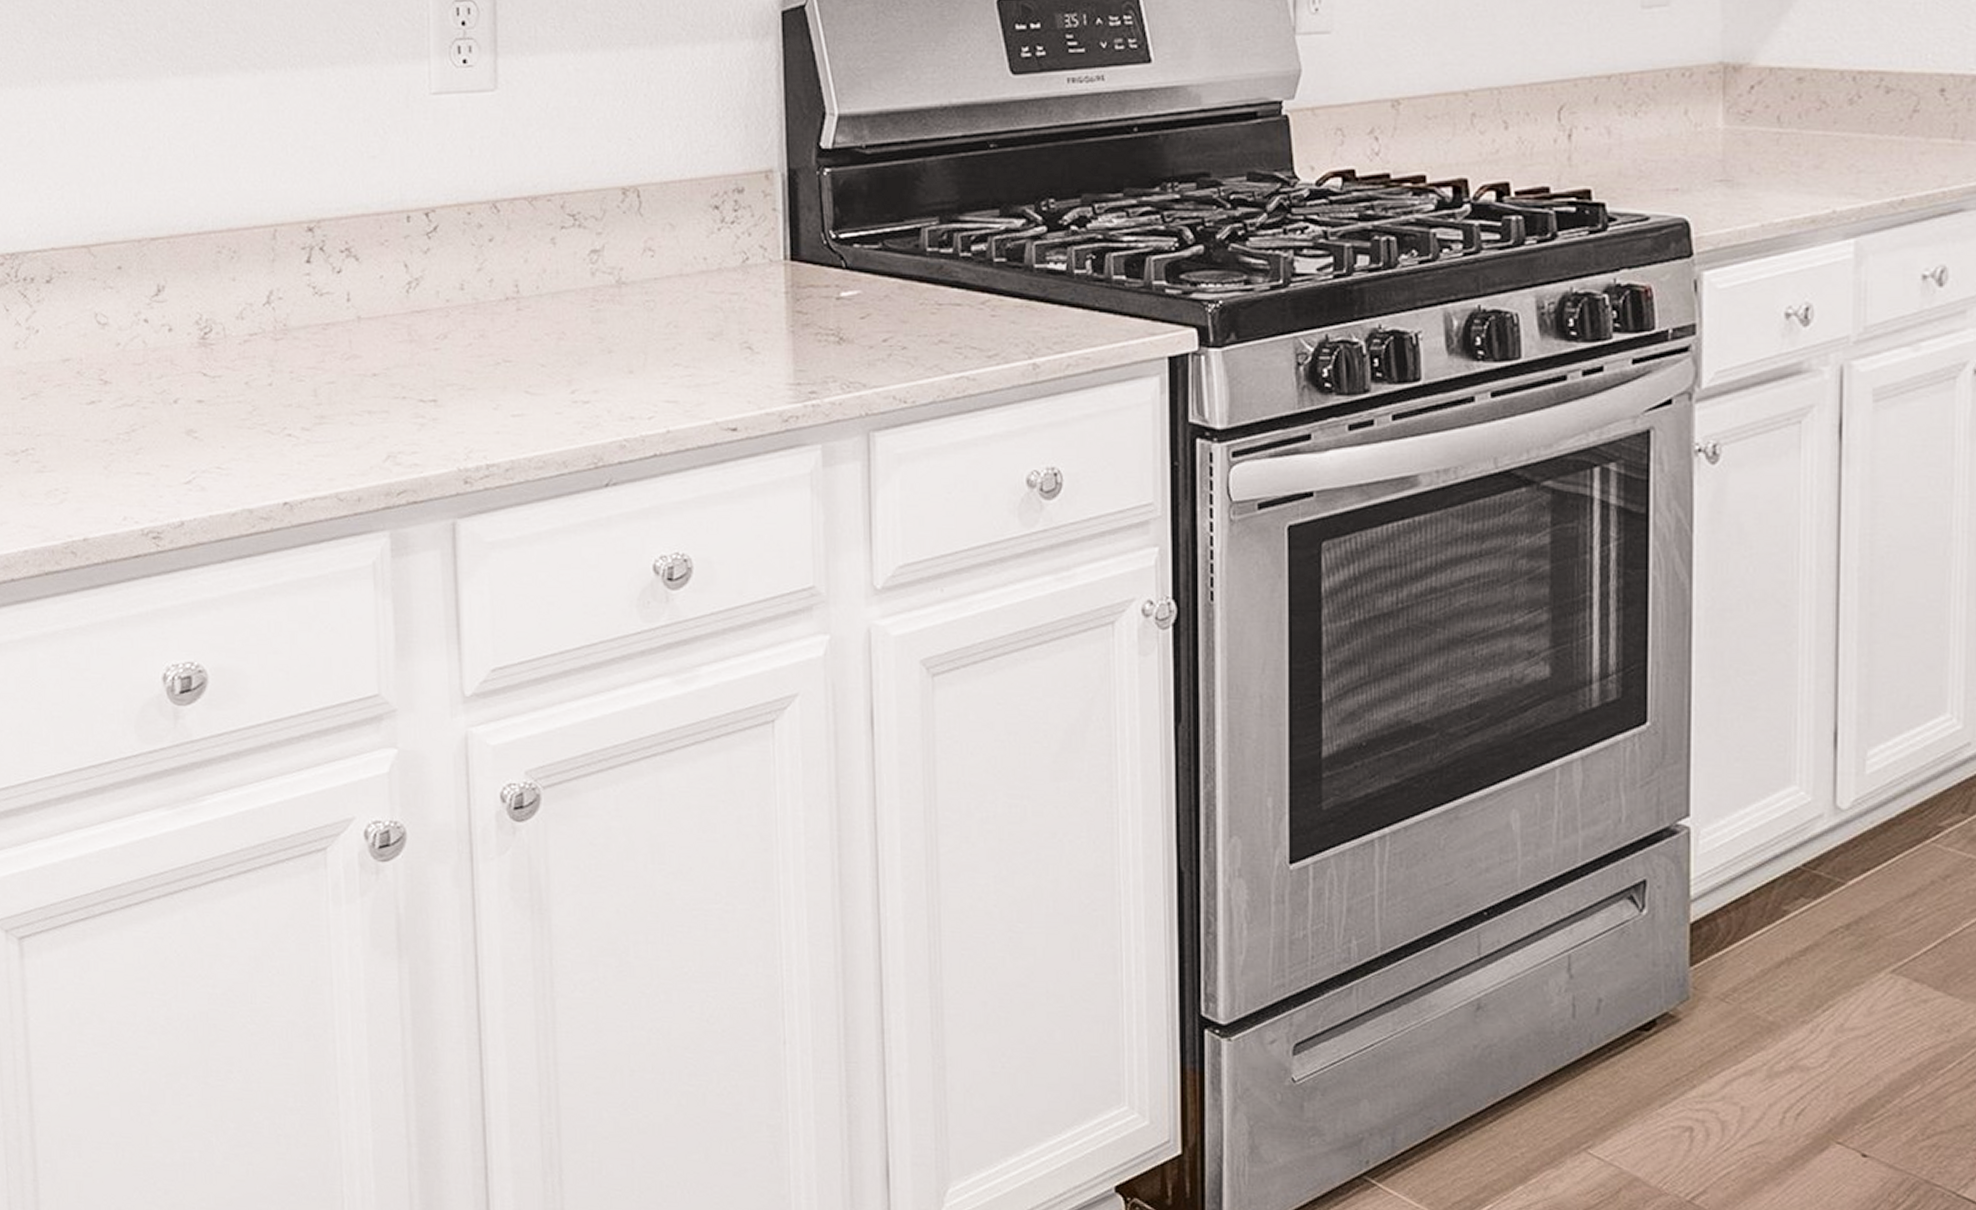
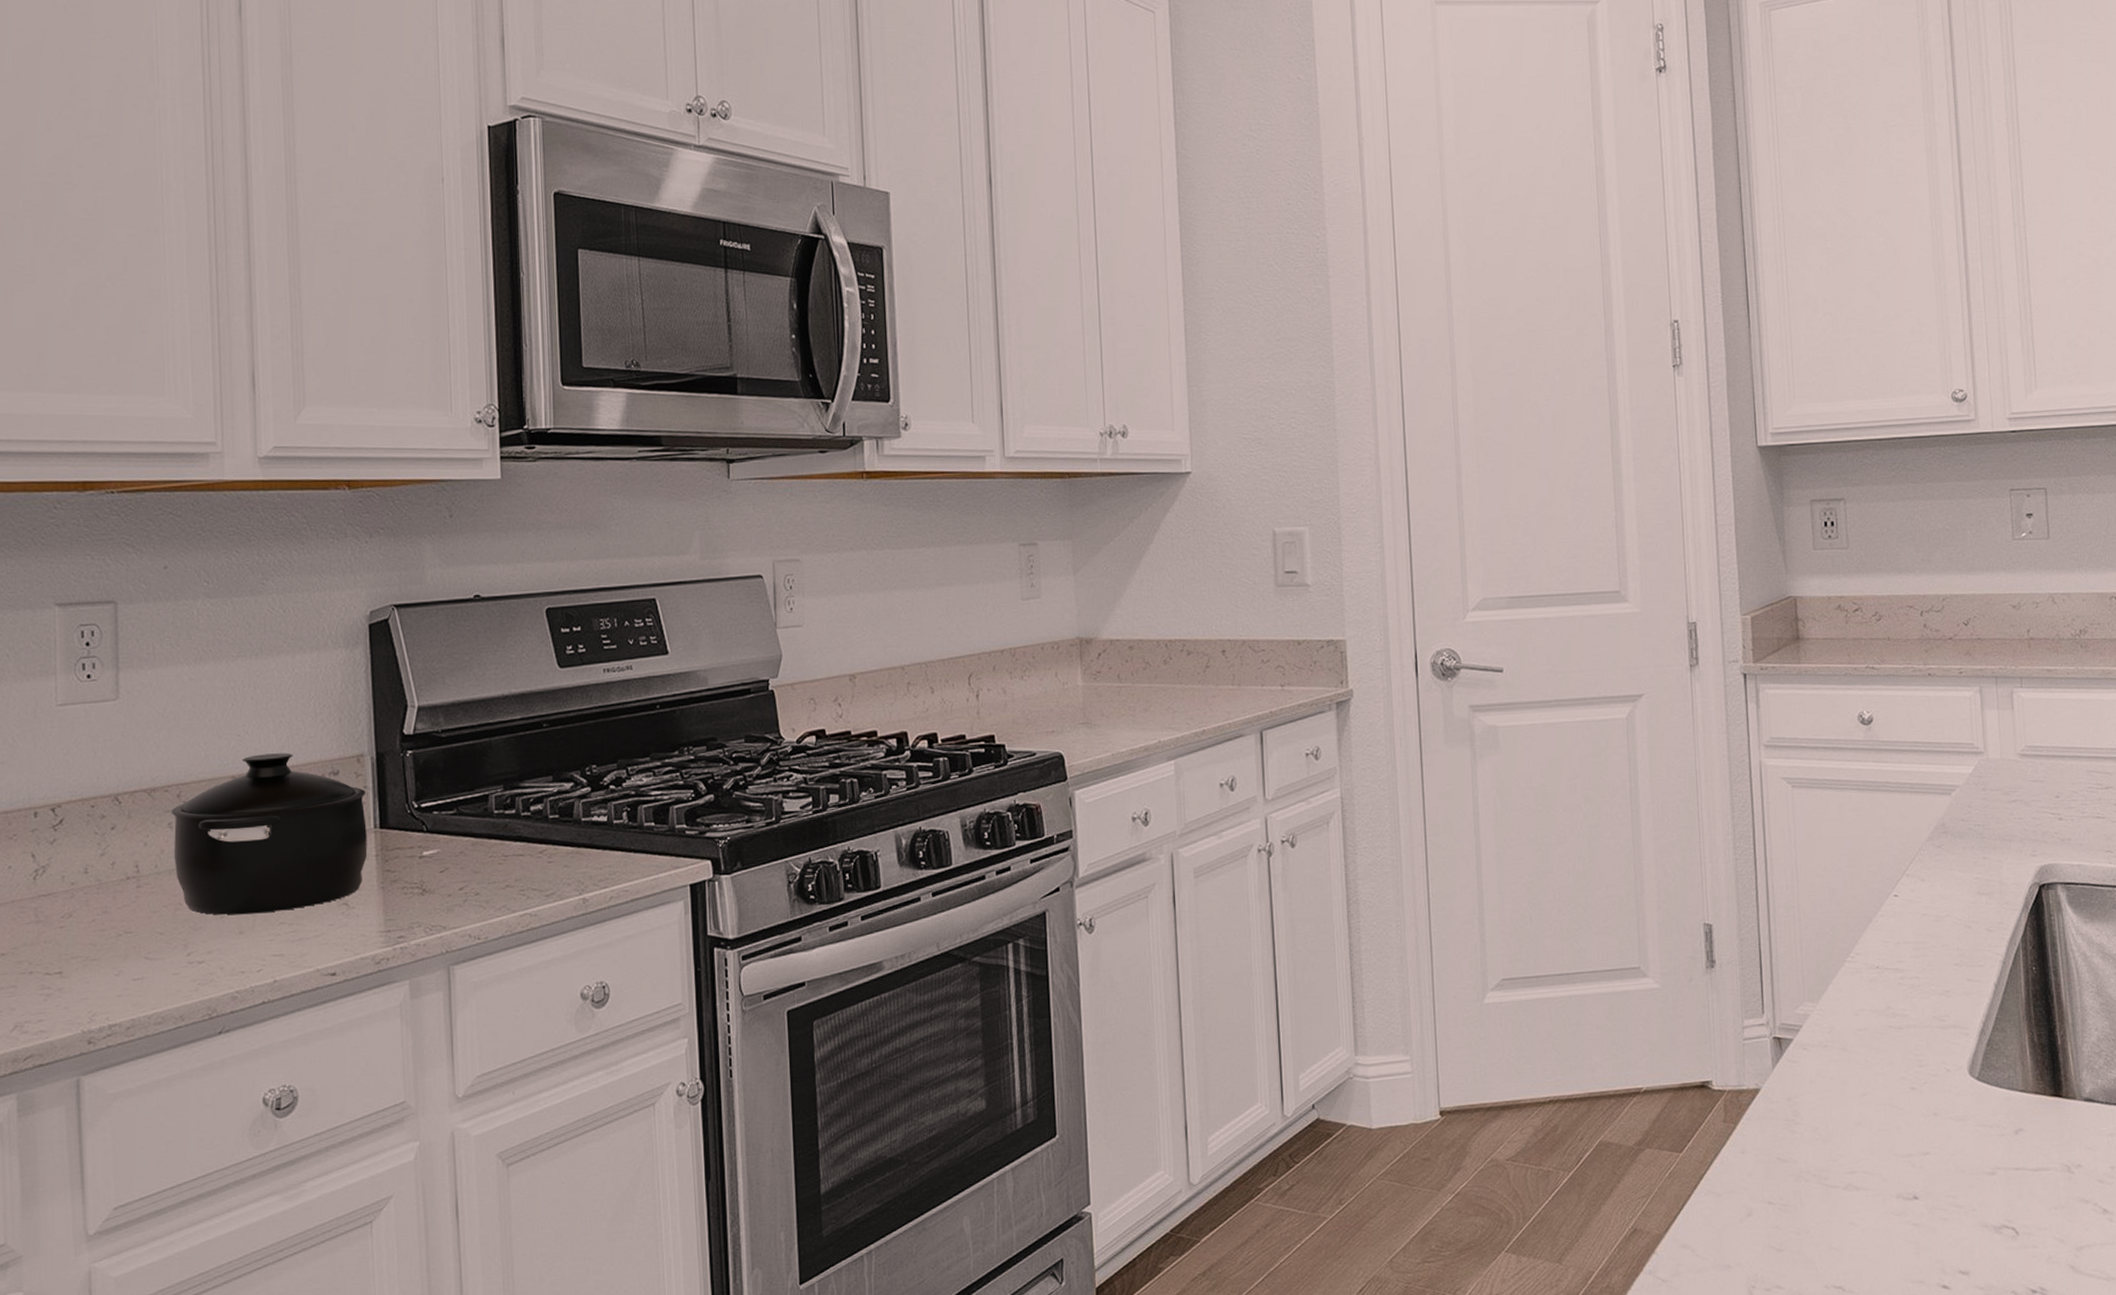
saucepan: none [554,163,776,351] -> present [171,753,368,915]

